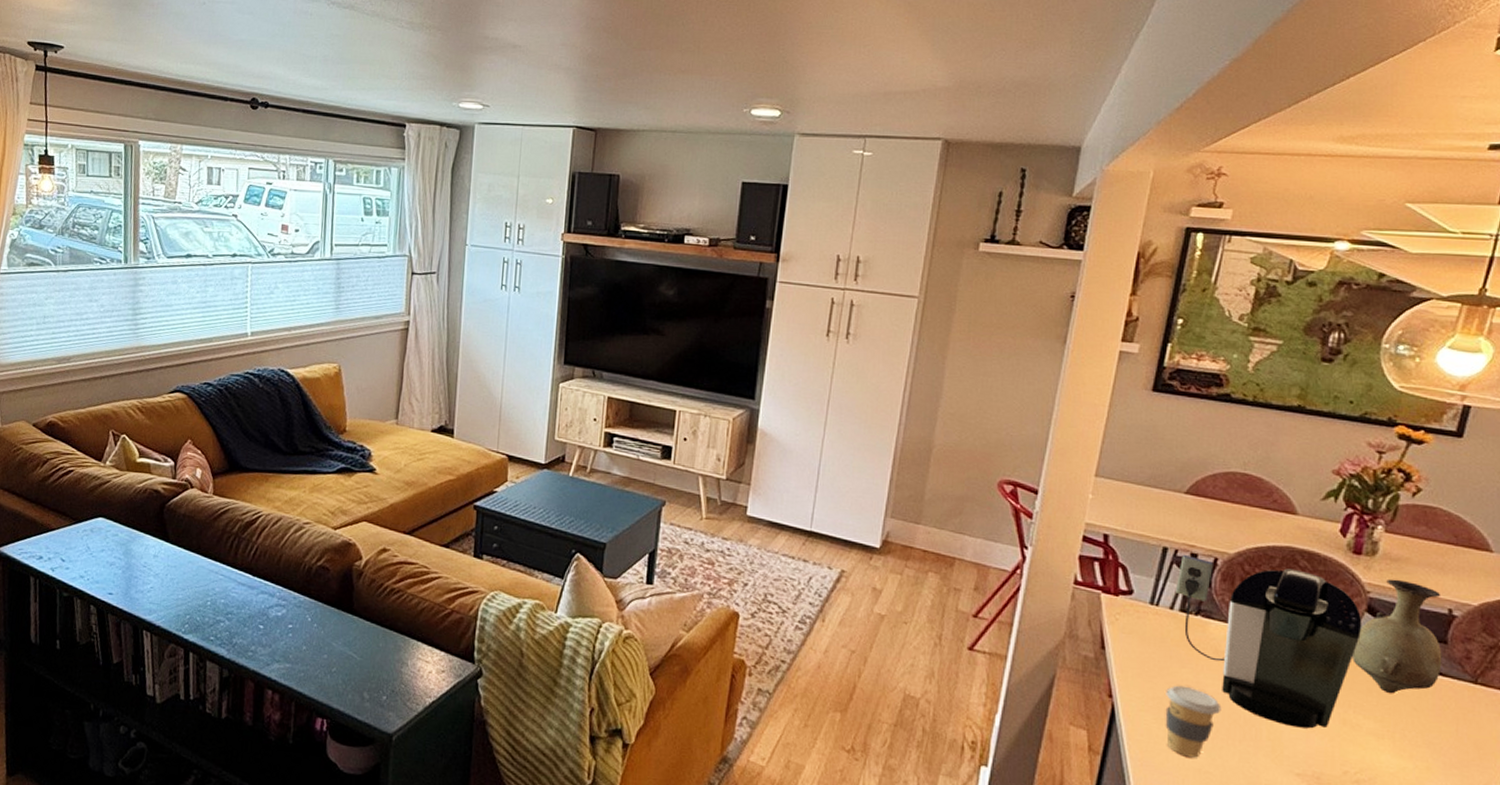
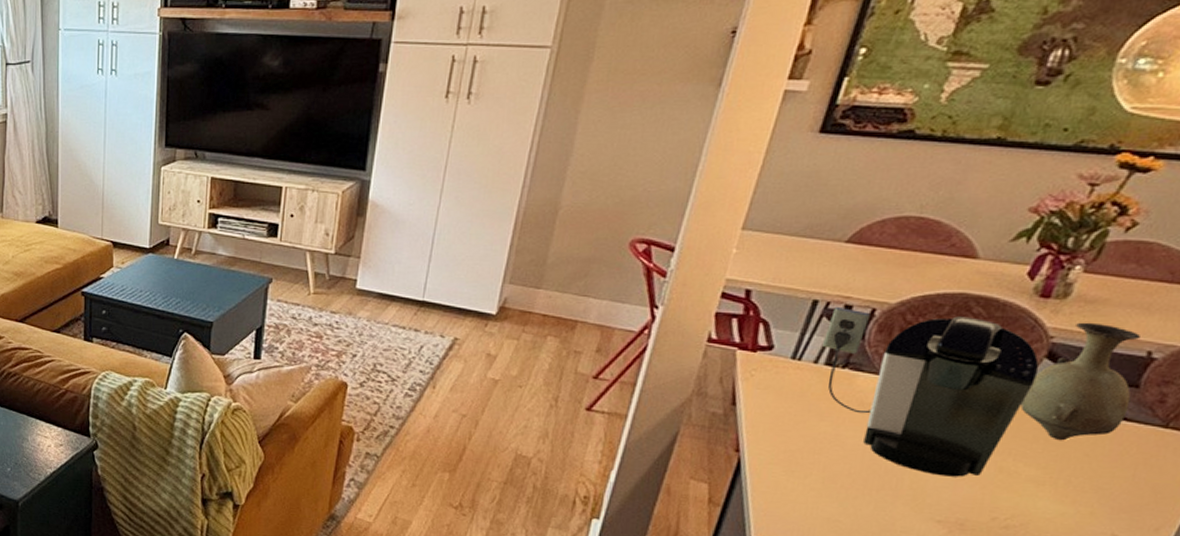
coffee cup: present [1165,685,1222,758] -> none [794,438,861,508]

